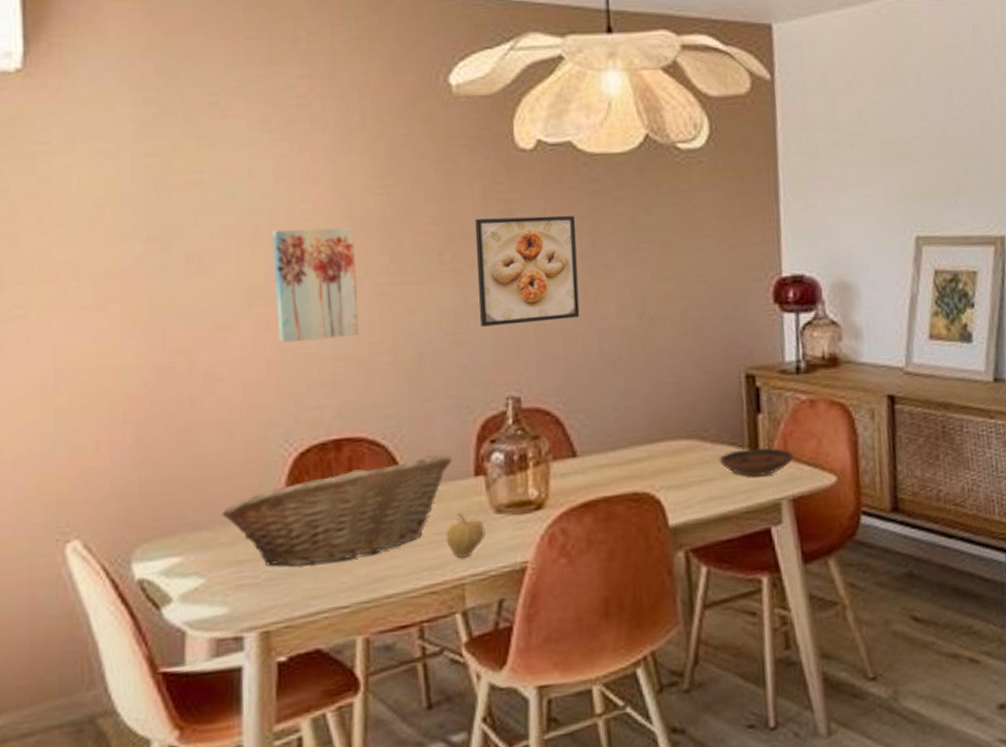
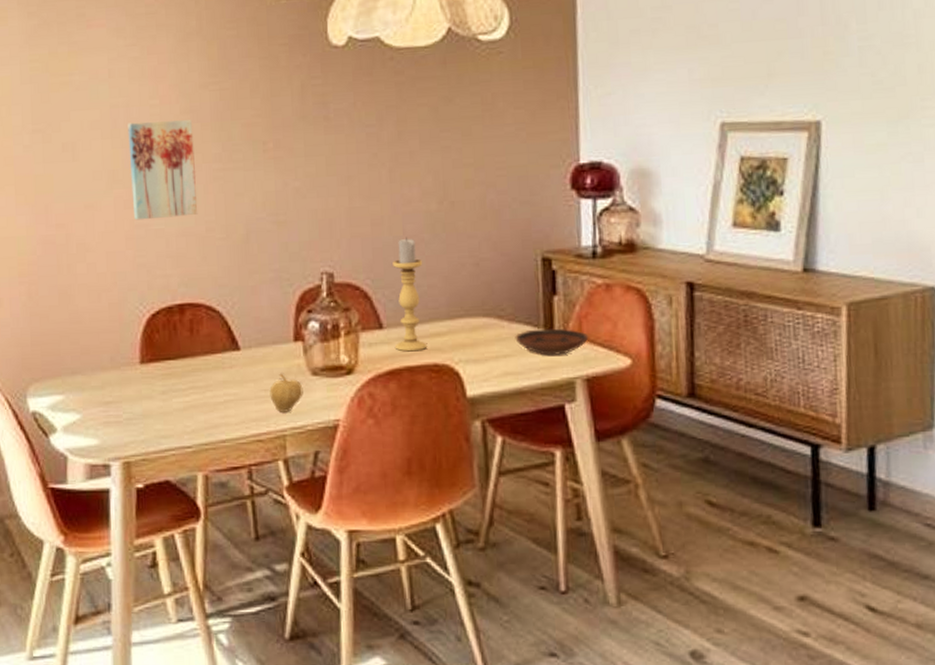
fruit basket: present [223,454,453,566] -> none [93,321,275,410]
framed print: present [474,215,580,327] -> none [293,106,386,208]
candle holder: none [587,355,625,481] -> present [392,236,426,352]

